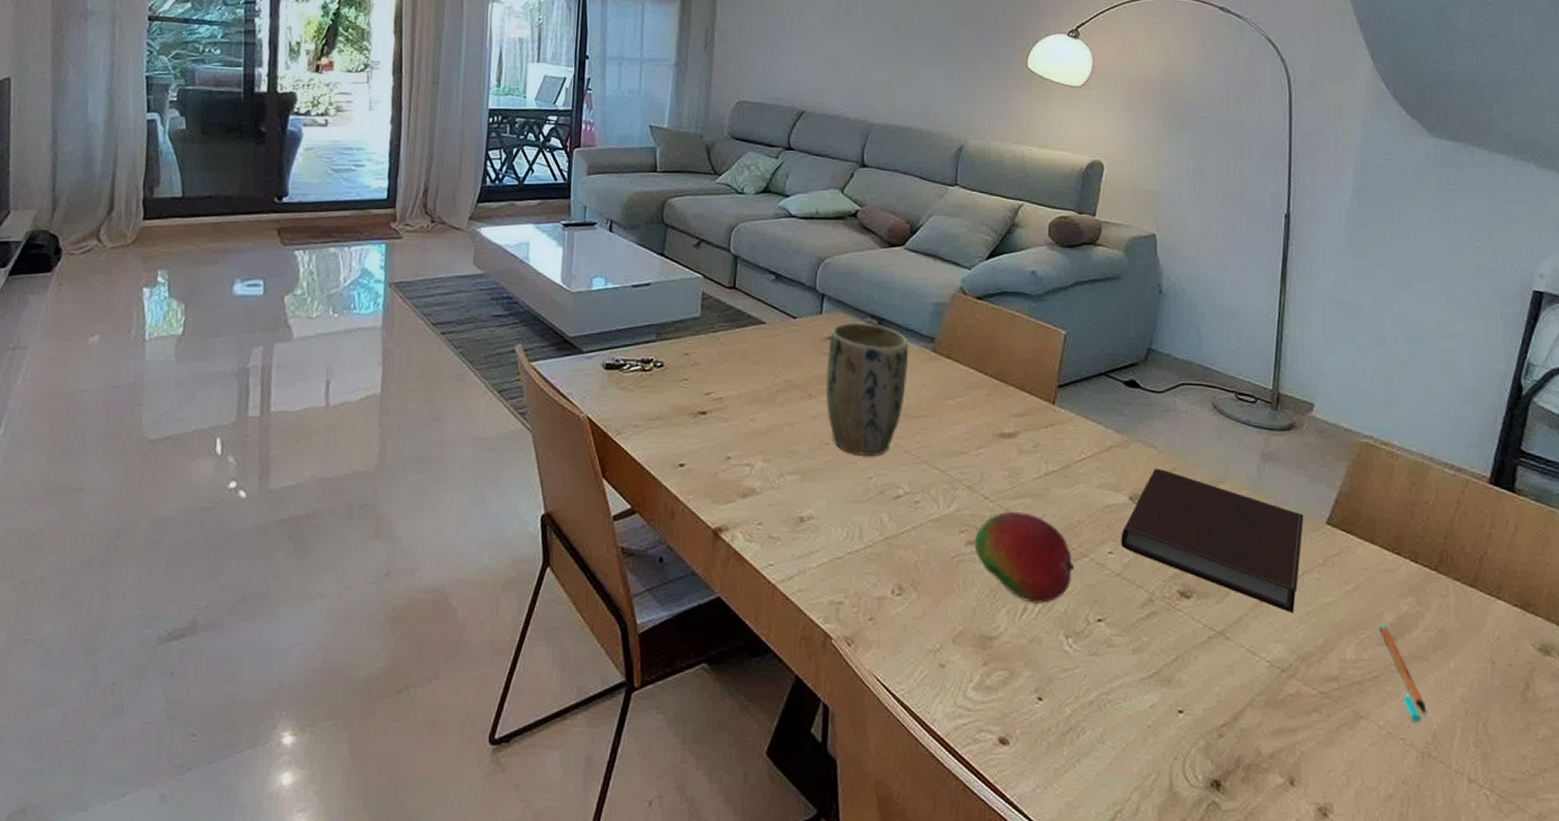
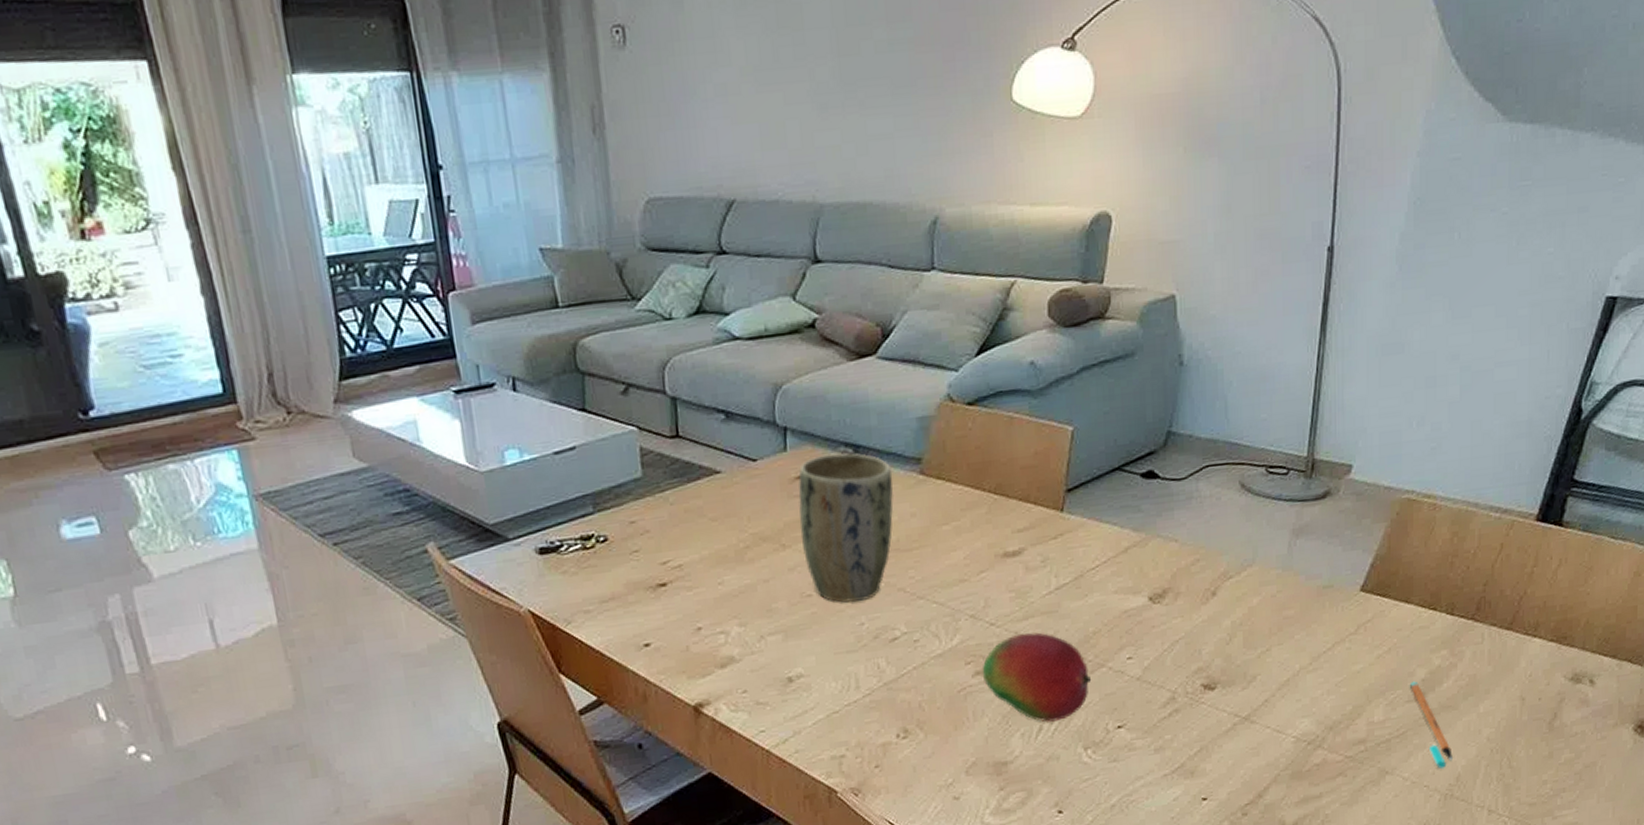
notebook: present [1121,467,1304,613] -> none [1140,562,1337,687]

